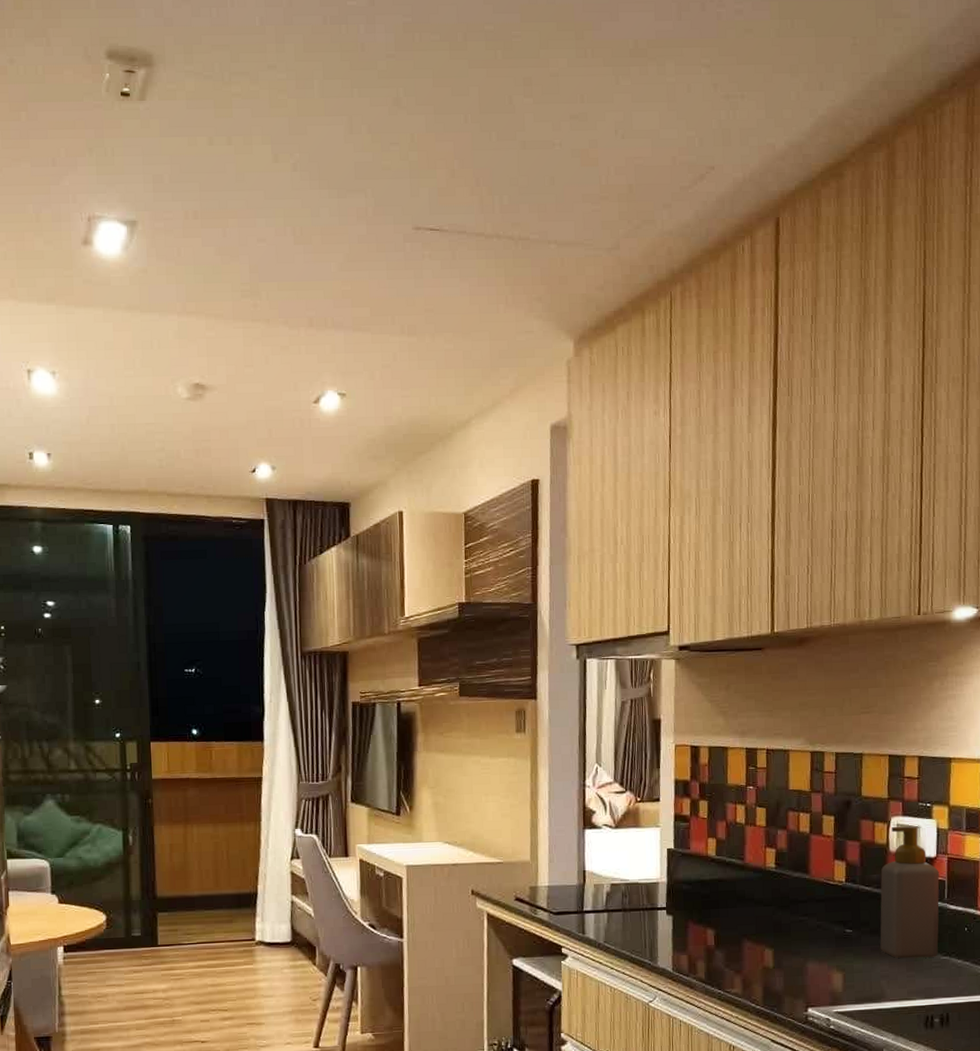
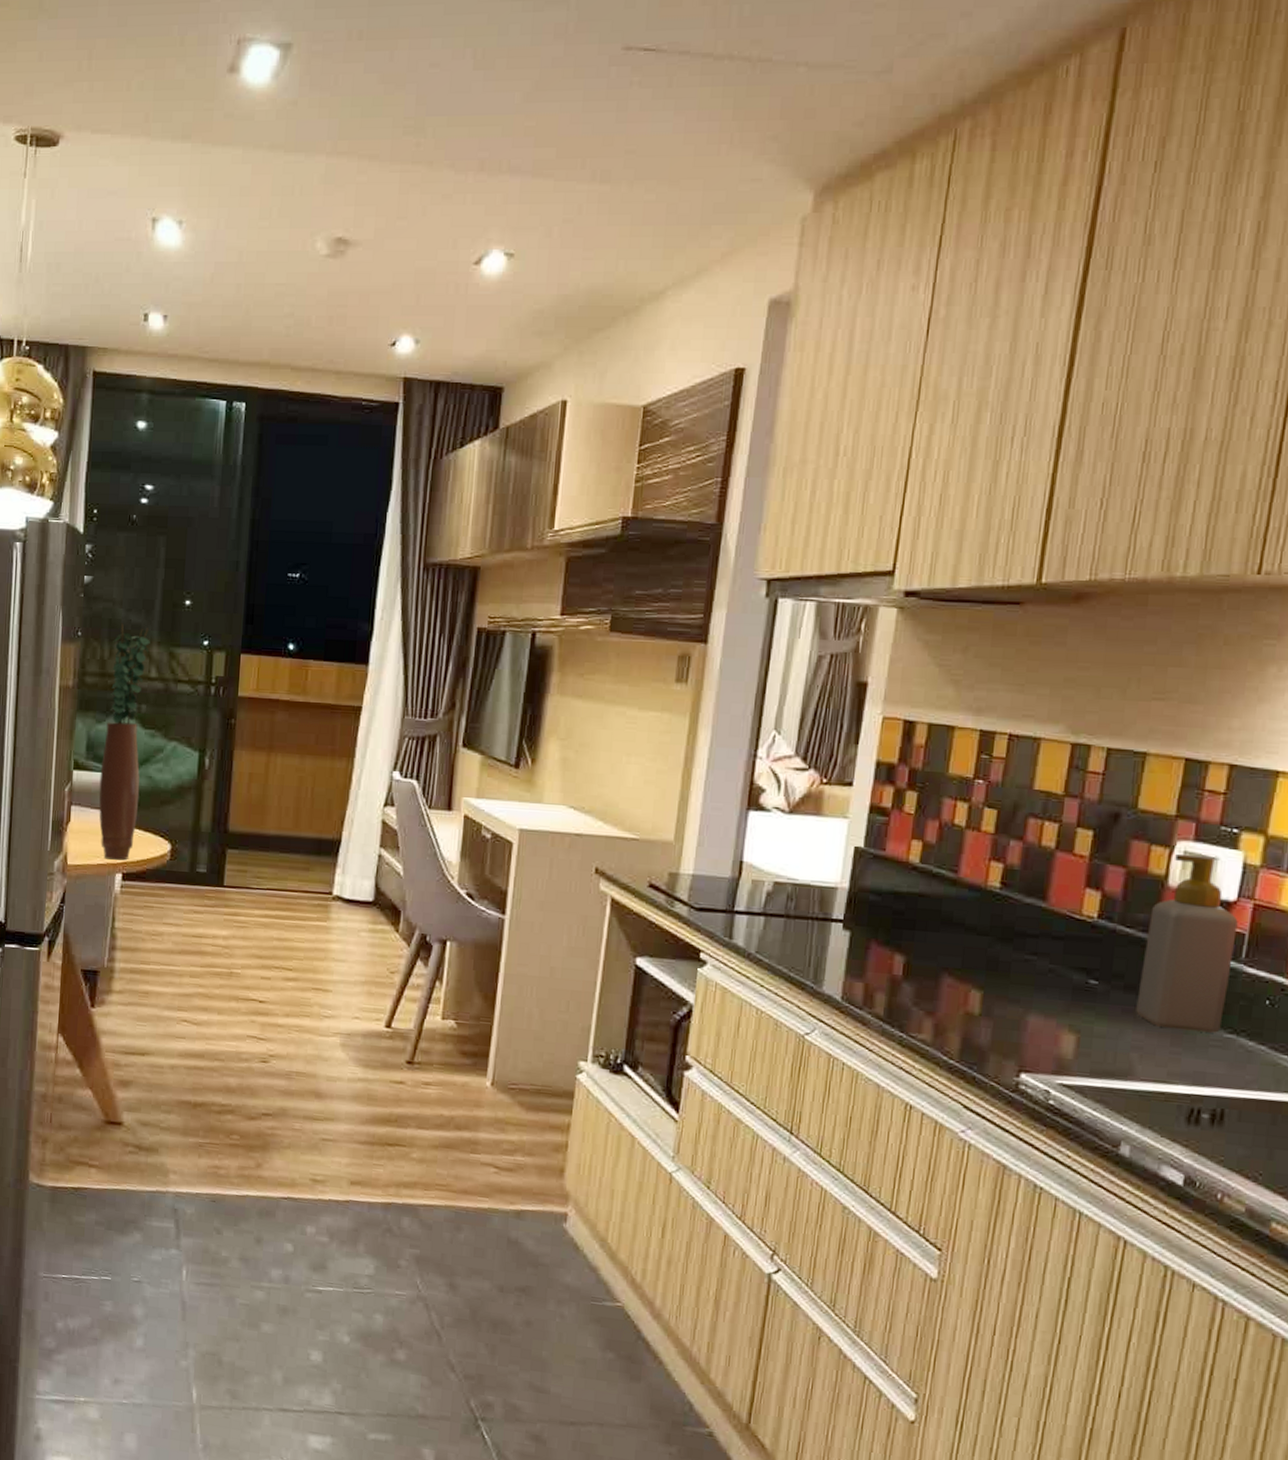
vase: none [32,724,72,935] -> present [98,623,150,860]

